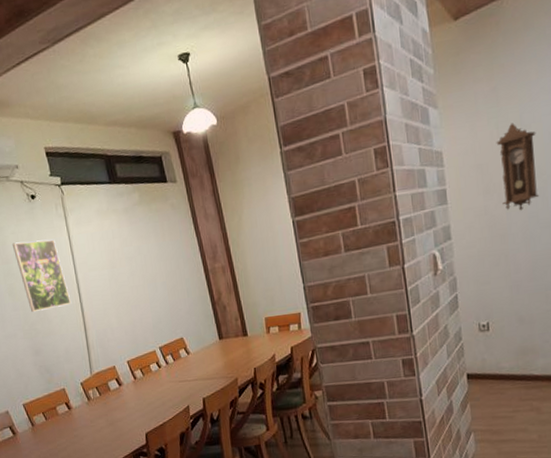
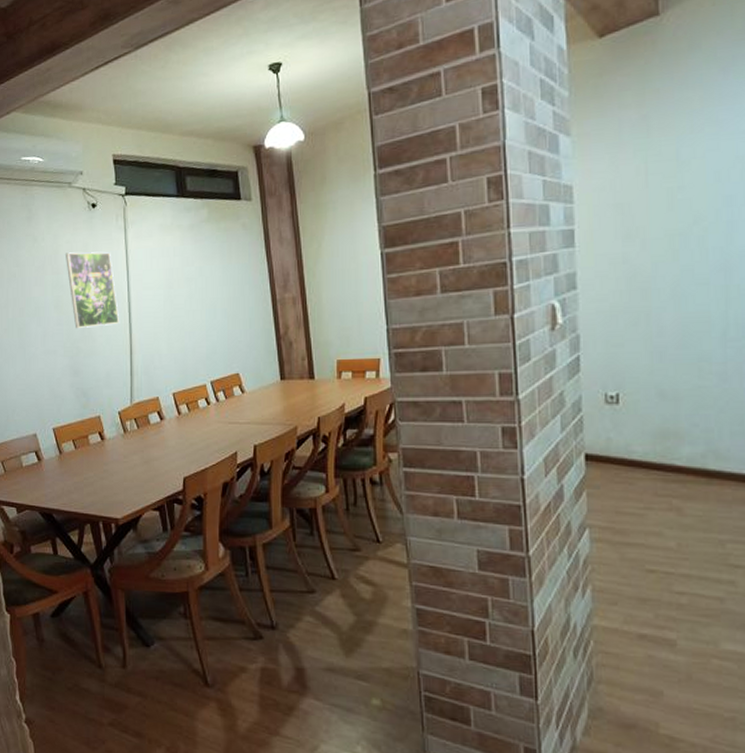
pendulum clock: present [496,123,540,211] -> none [643,157,697,262]

